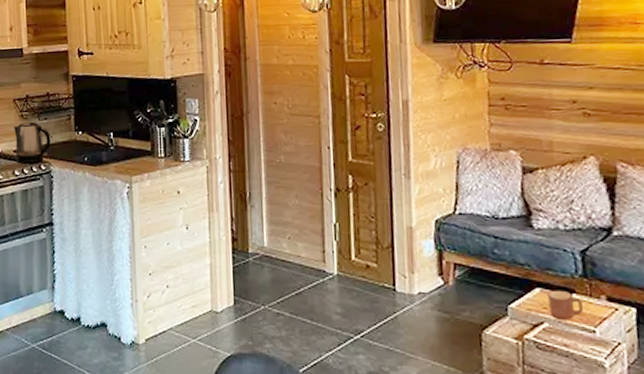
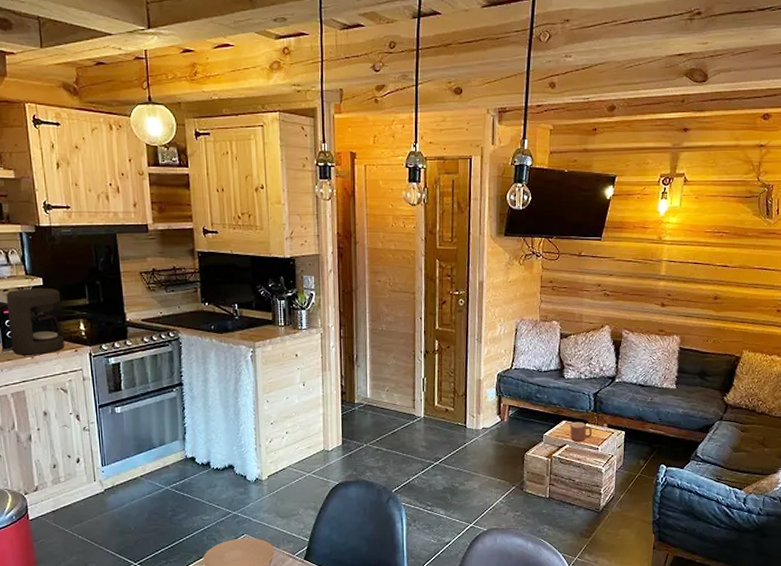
kettle: present [14,121,51,164] -> none [142,293,178,332]

